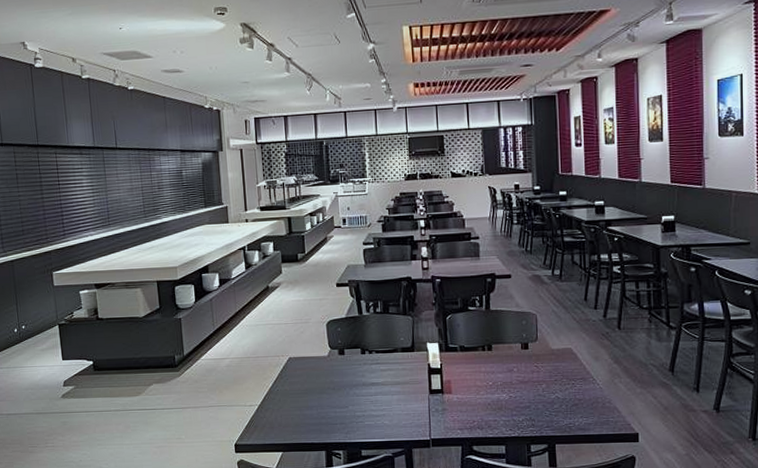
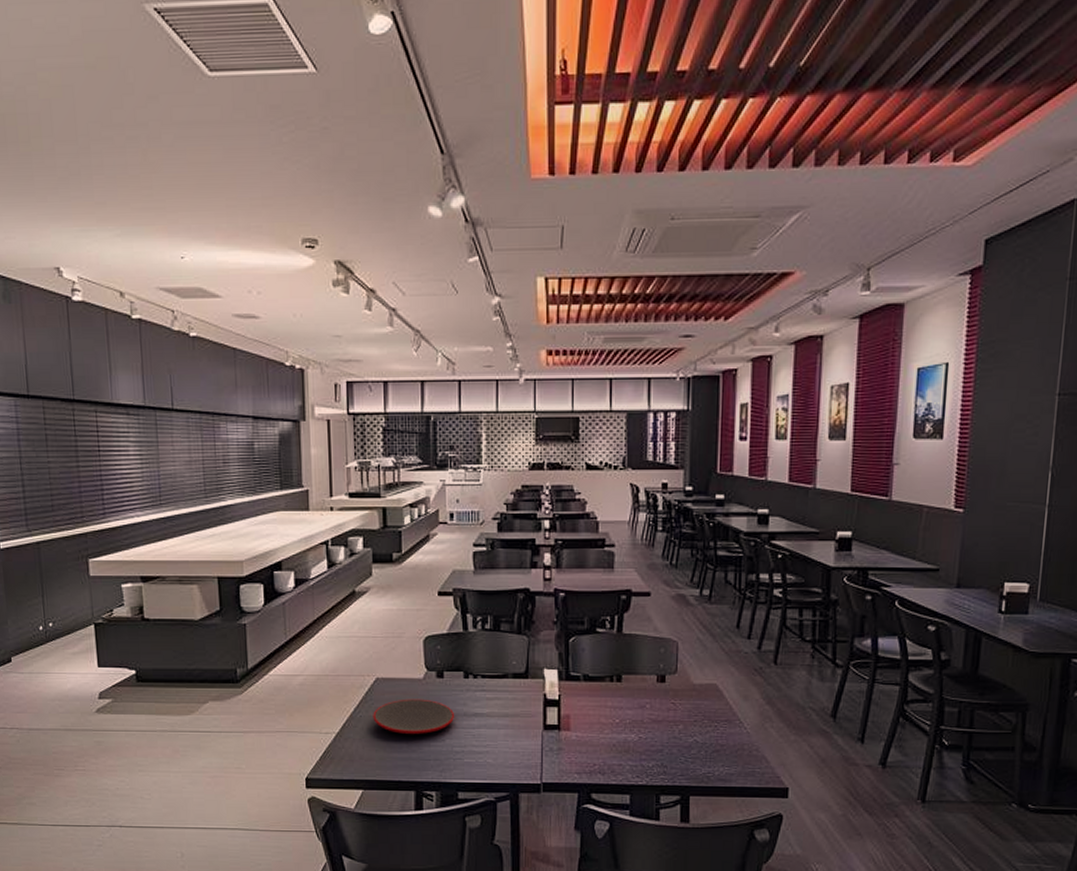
plate: none [288,373,355,403] -> present [373,699,454,734]

